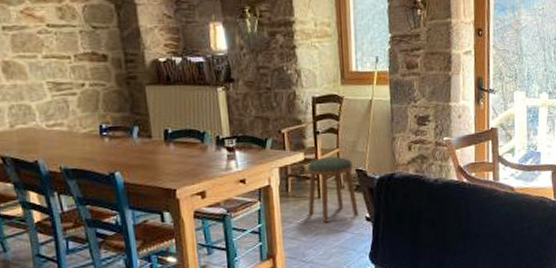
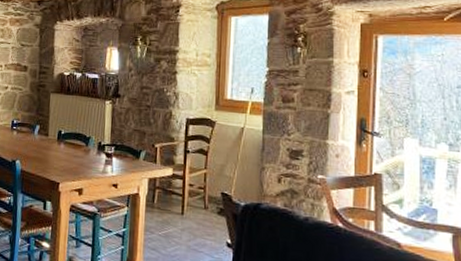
stool: present [308,156,358,223] -> none [170,175,220,240]

